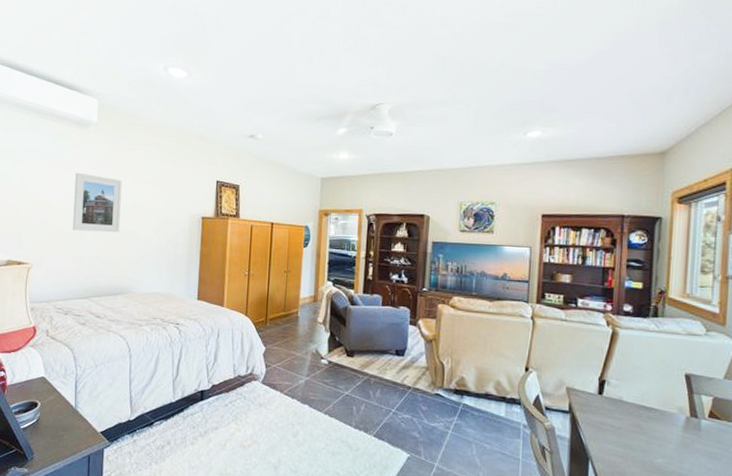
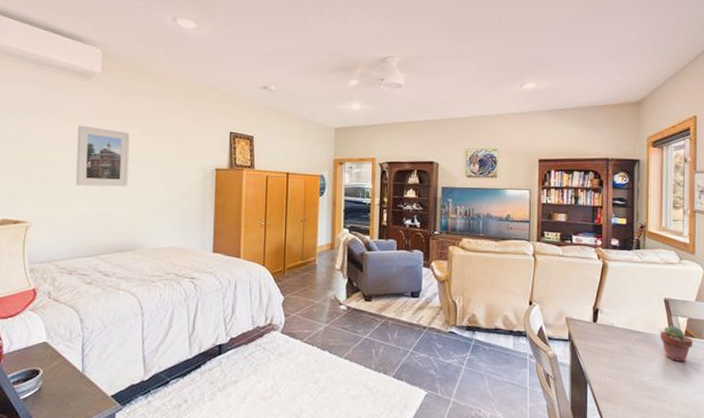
potted succulent: none [678,405,719,447] -> present [660,326,693,362]

